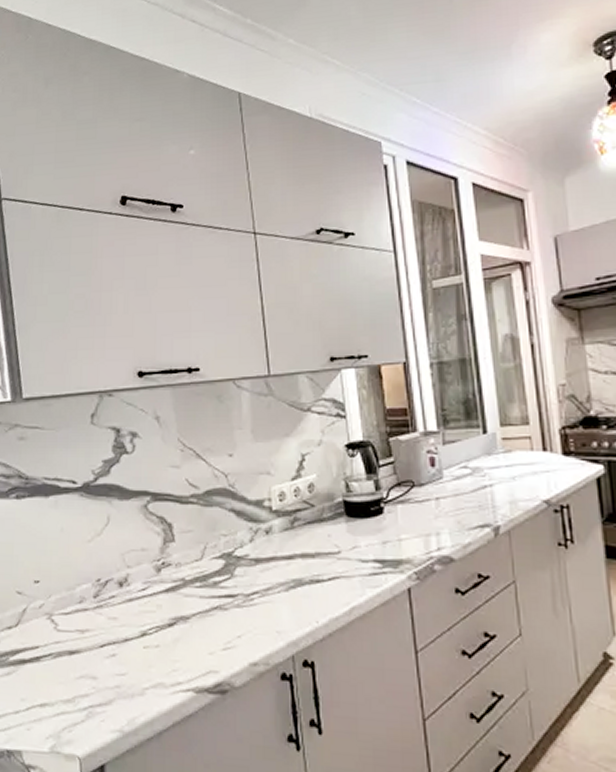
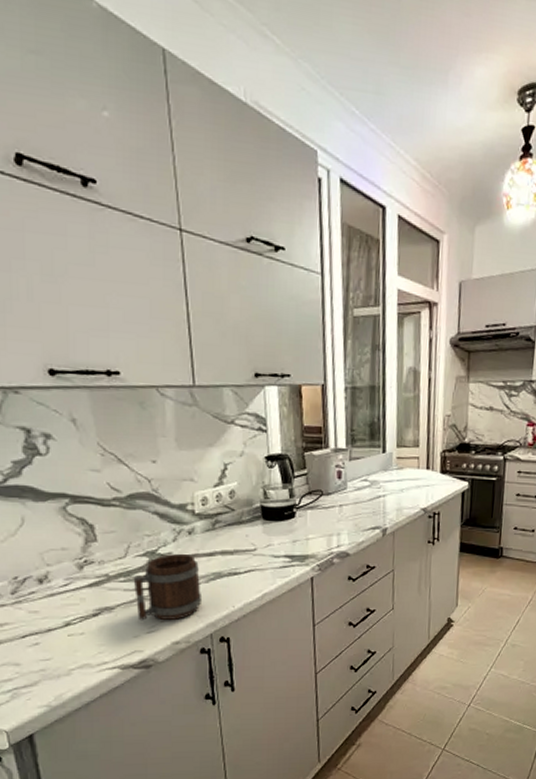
mug: none [209,555,282,635] -> present [133,553,203,621]

